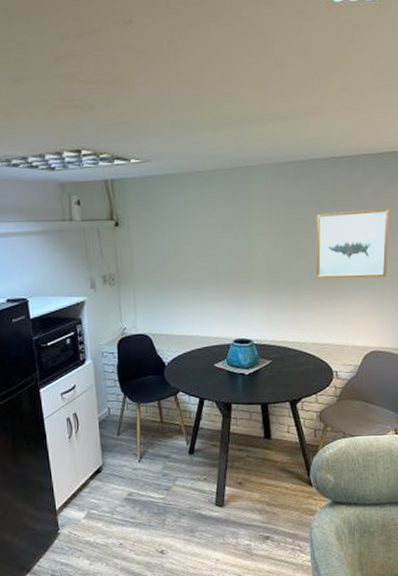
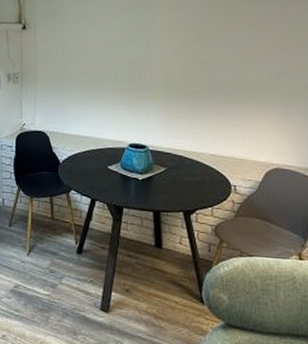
wall art: present [316,208,389,279] -> none [217,25,297,93]

